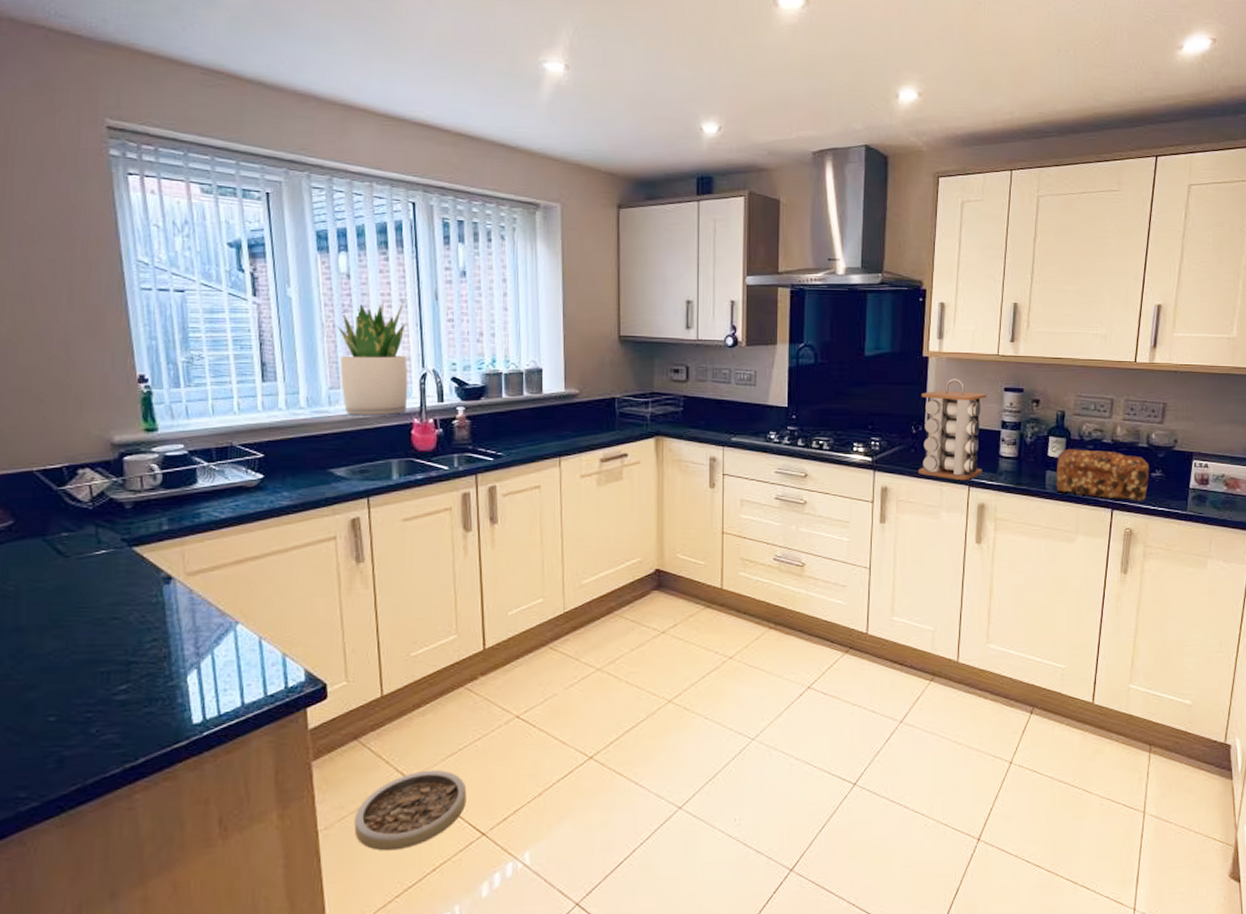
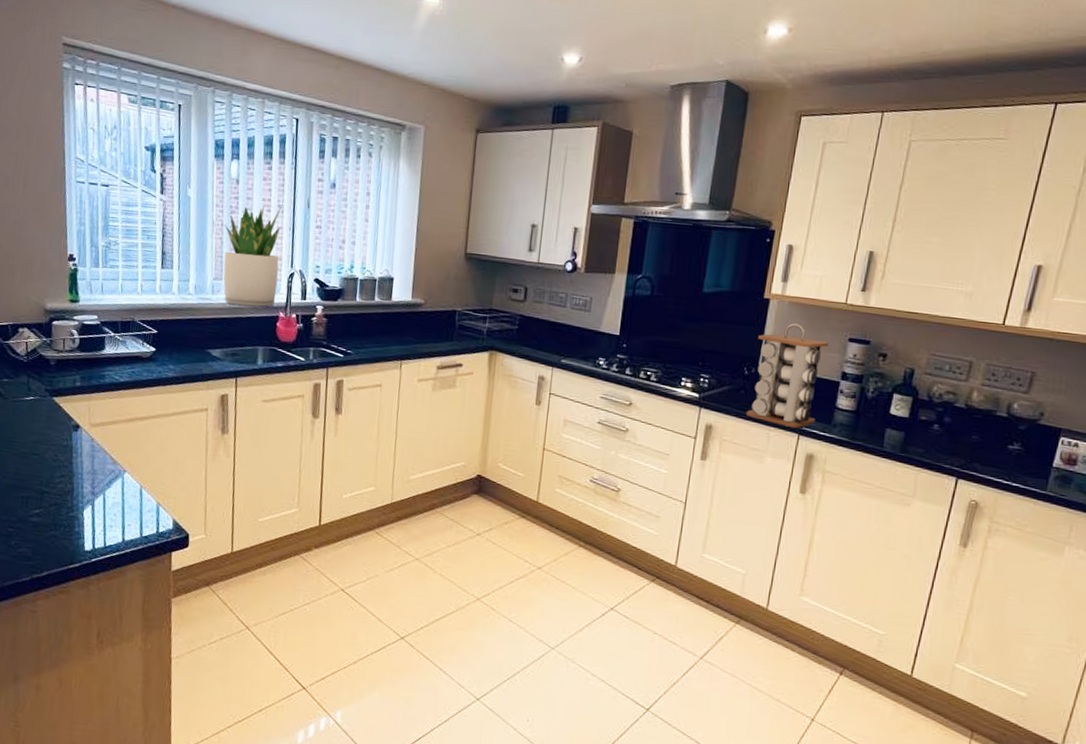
pet bowl: present [354,770,467,851] -> none [200,623,294,687]
bread loaf: present [1056,448,1150,501] -> none [895,408,1007,474]

